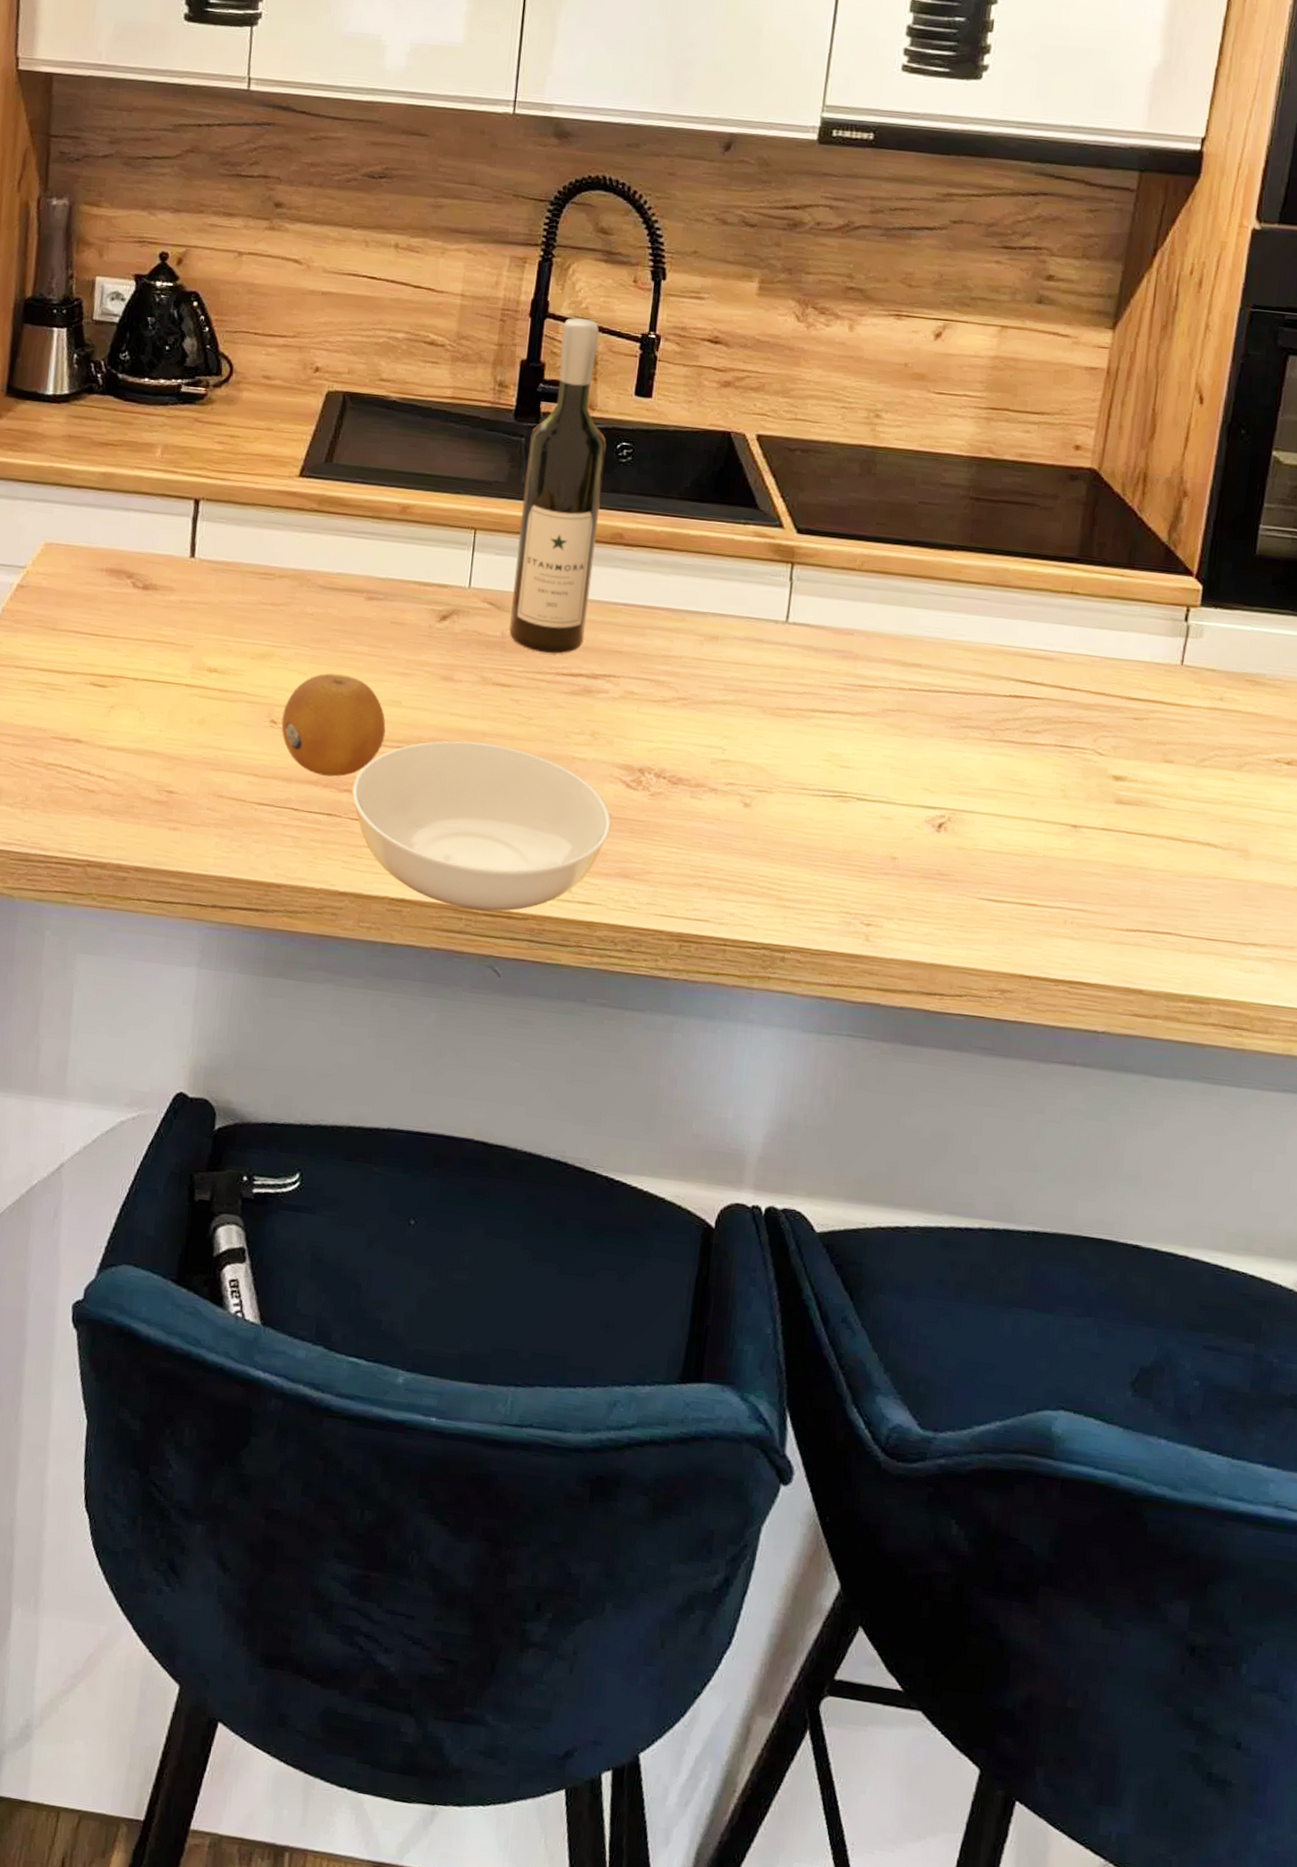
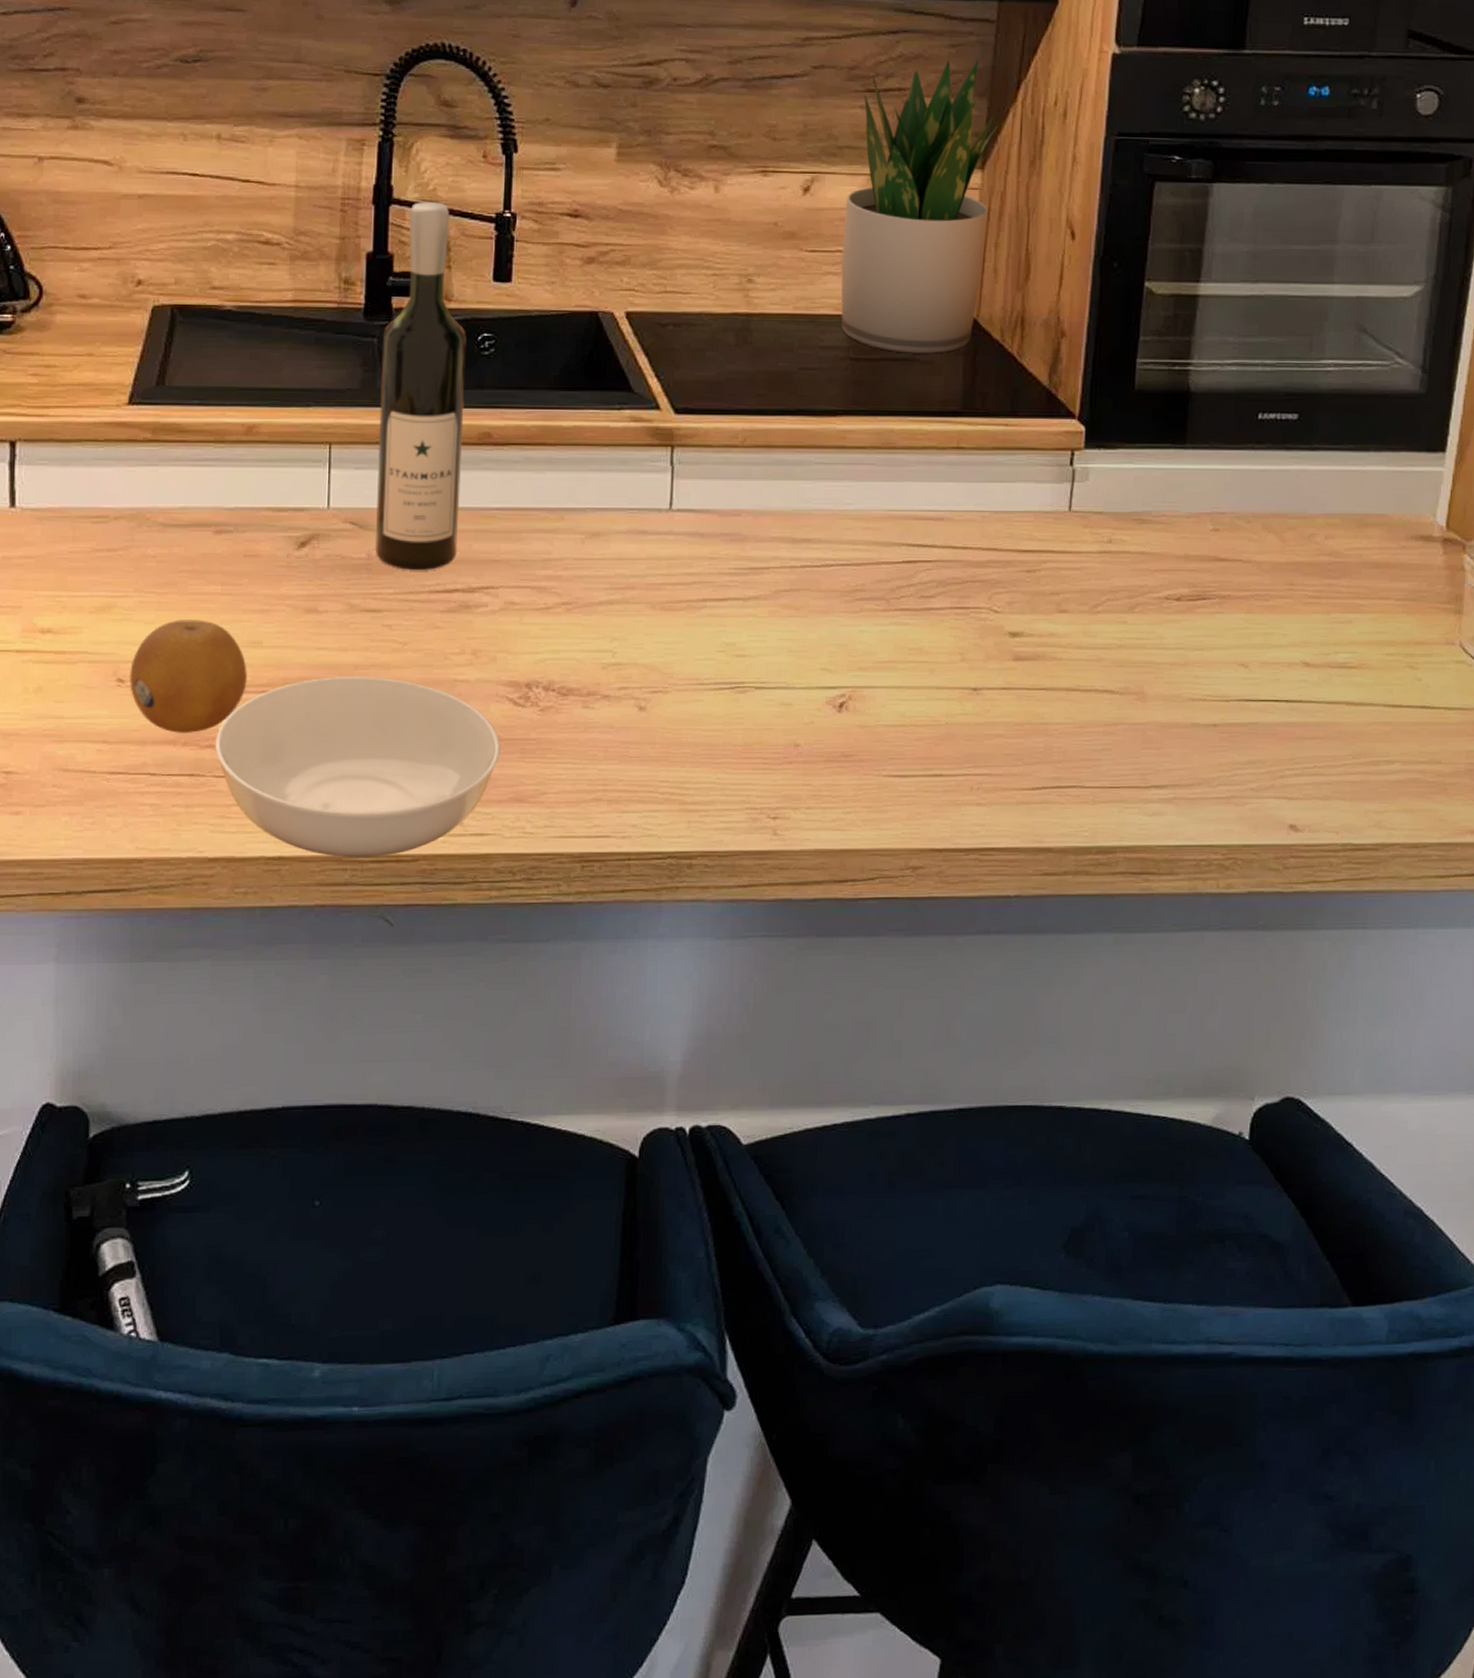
planter: none [964,223,1132,501] -> present [841,59,998,354]

